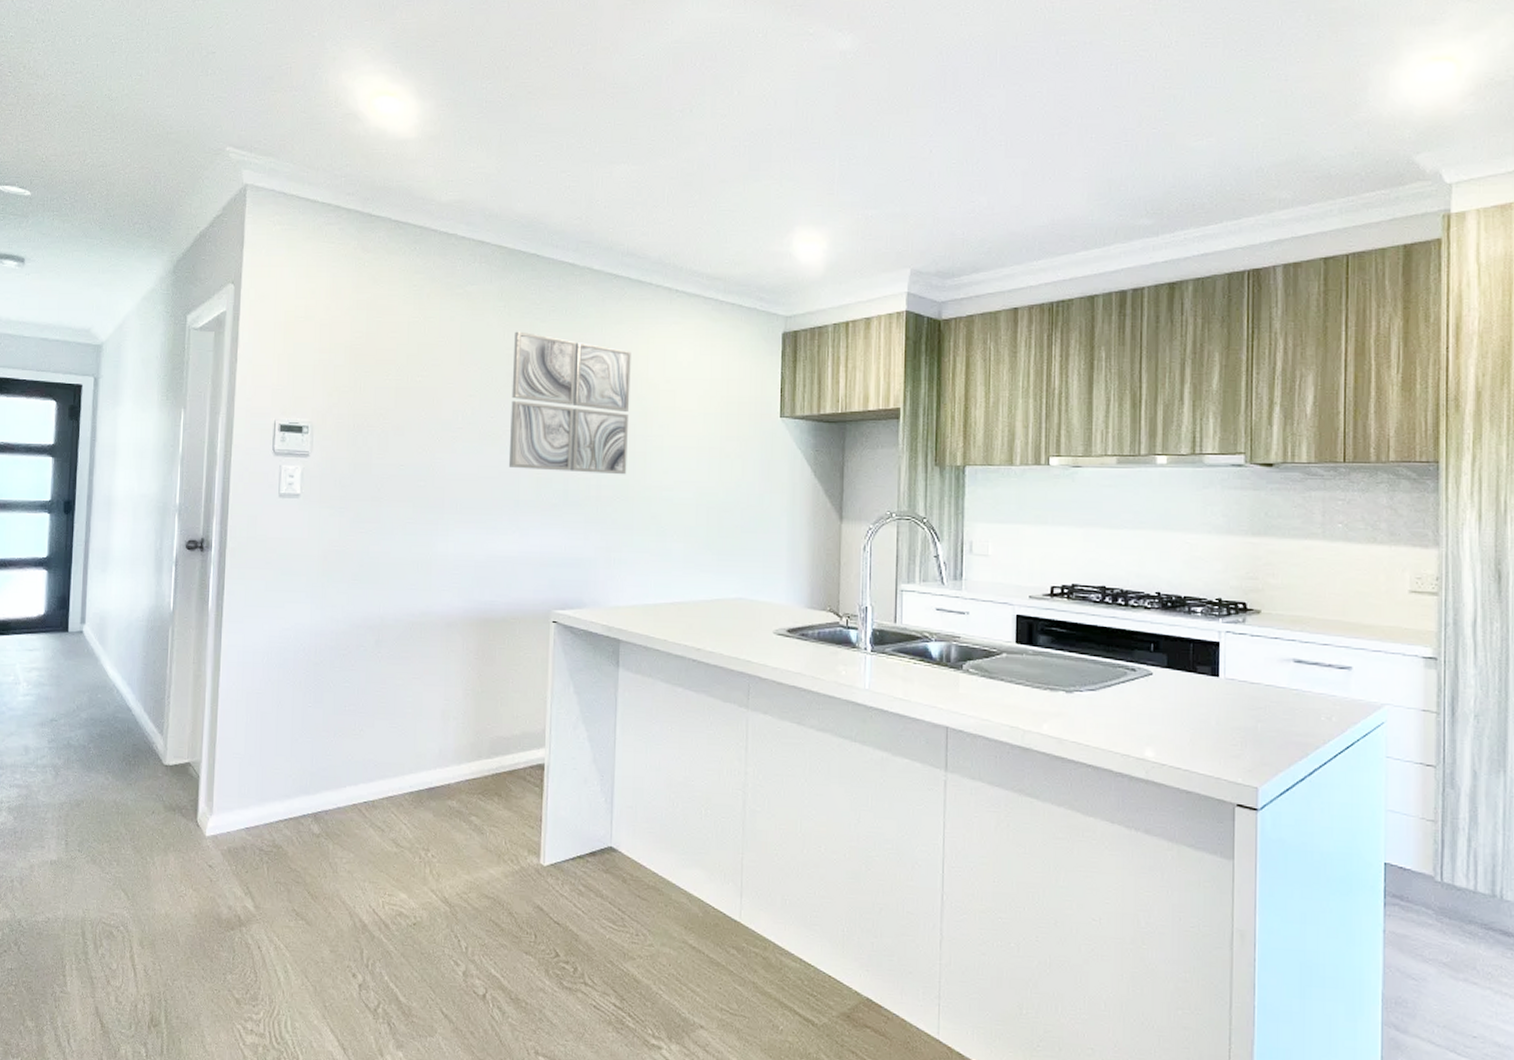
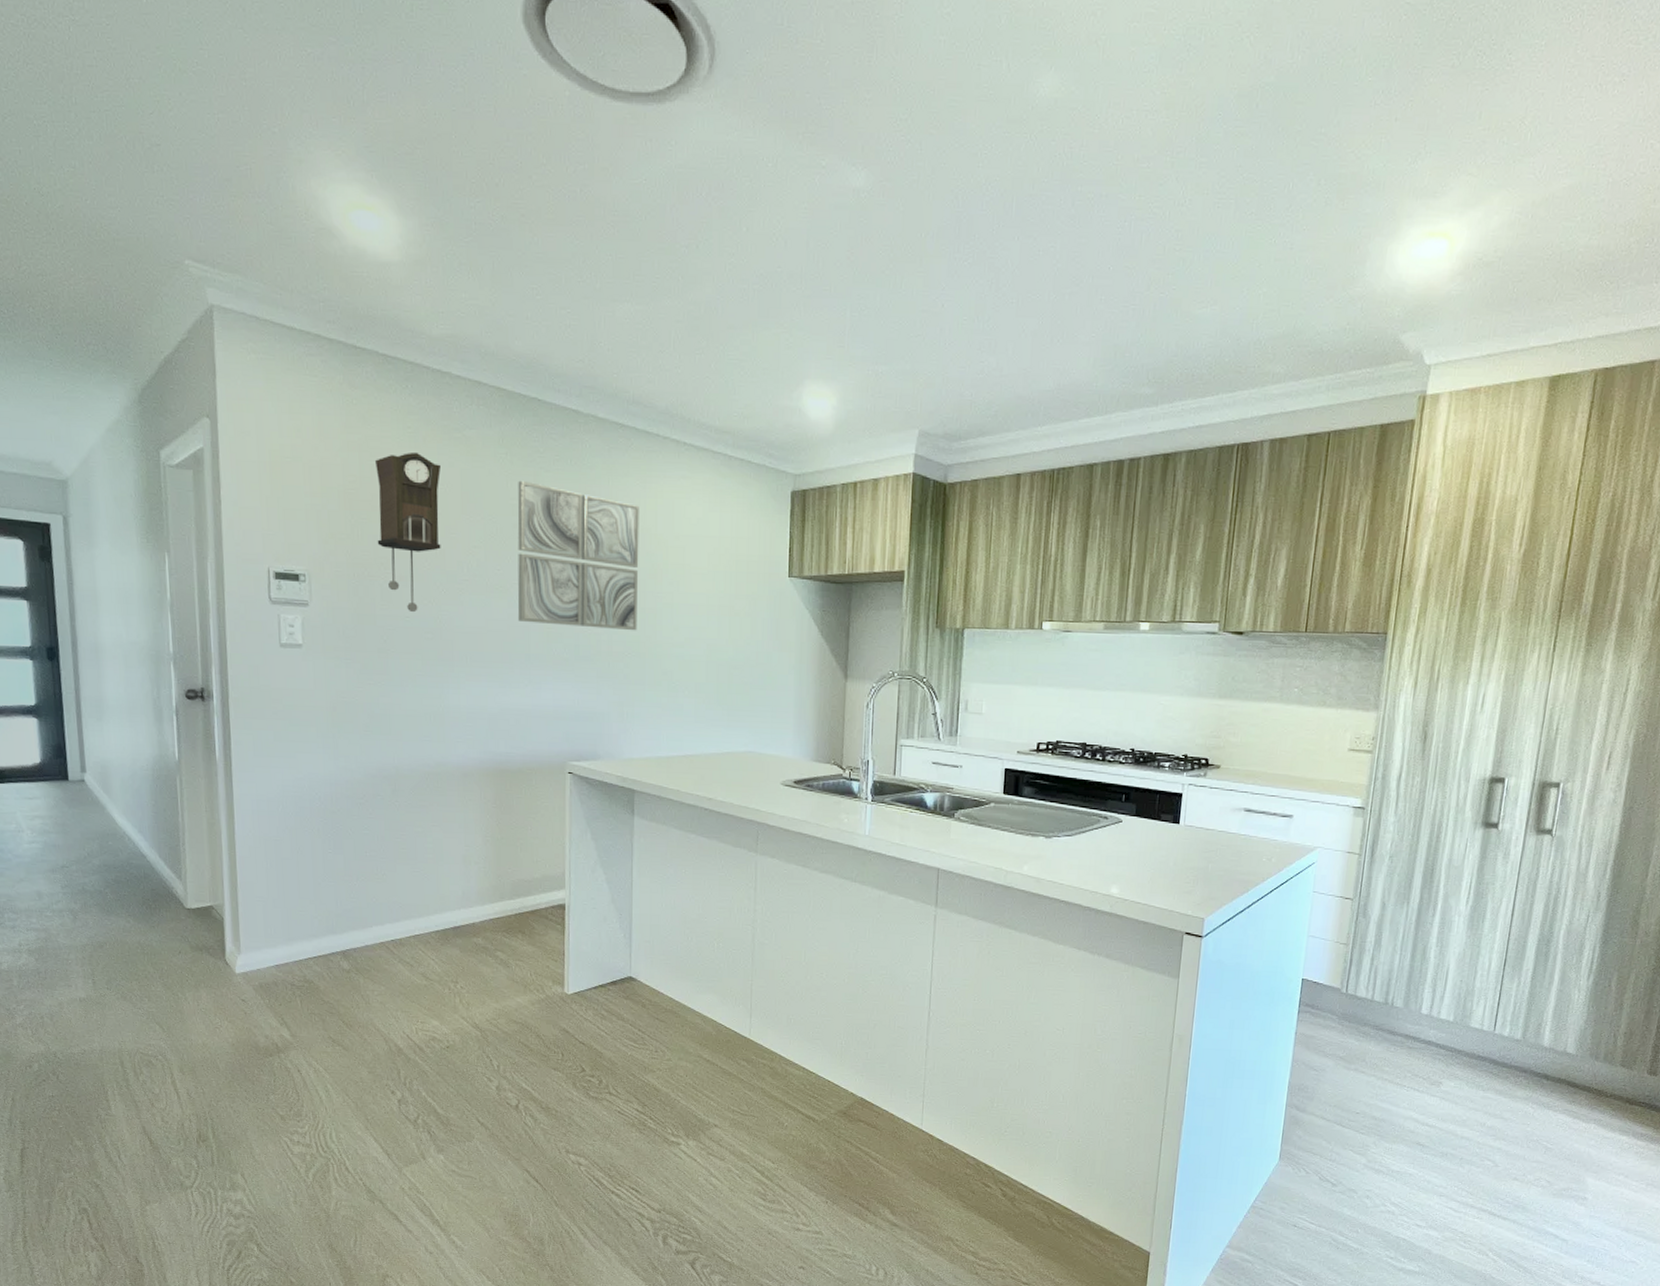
pendulum clock: none [378,308,442,461] -> present [375,451,441,613]

